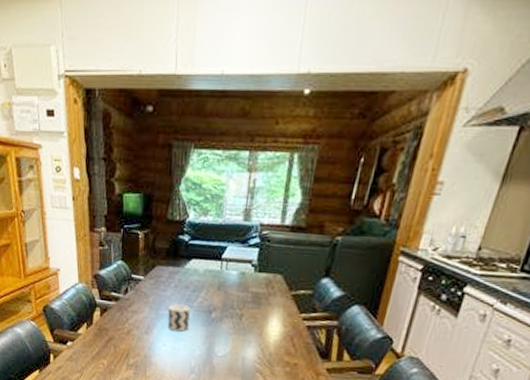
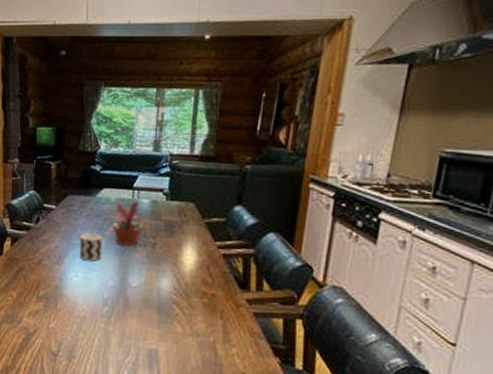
potted plant: none [194,270,240,317] -> present [106,199,153,246]

